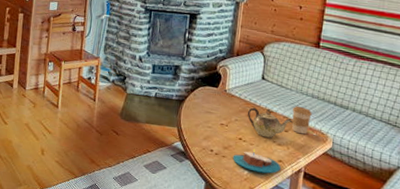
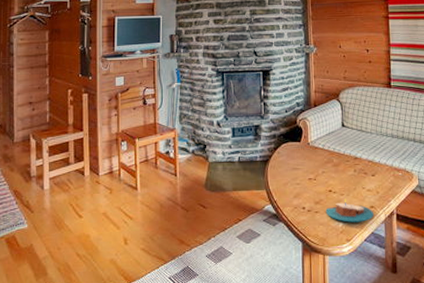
teapot: present [248,107,293,138] -> none [334,156,378,185]
coffee cup: present [291,105,312,134] -> none [376,148,395,176]

